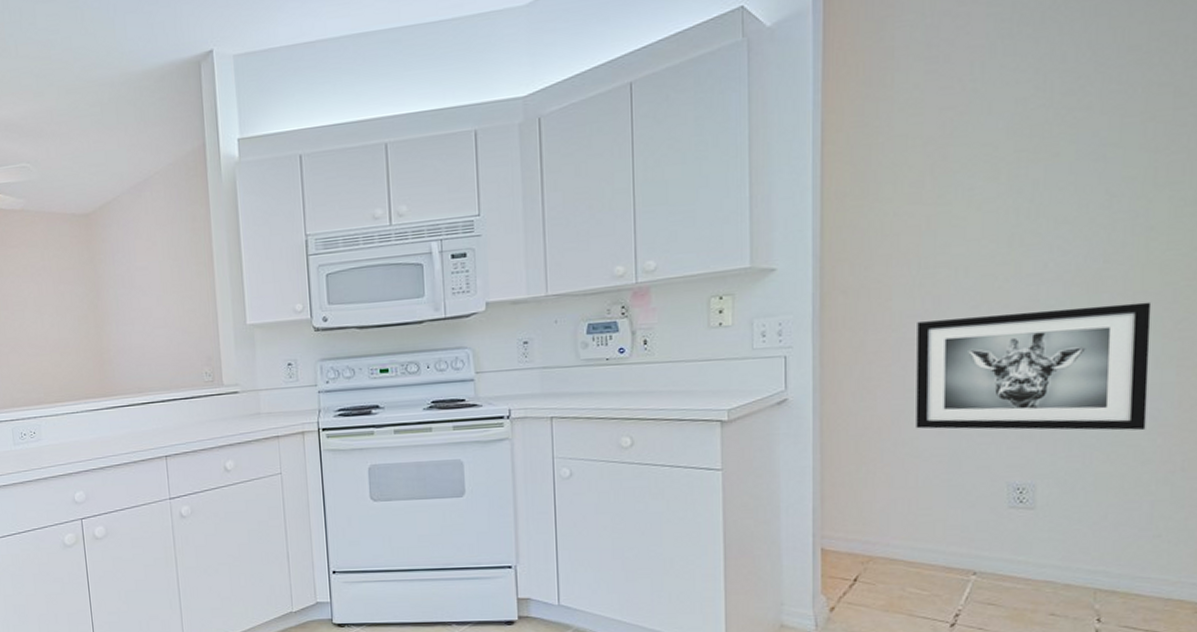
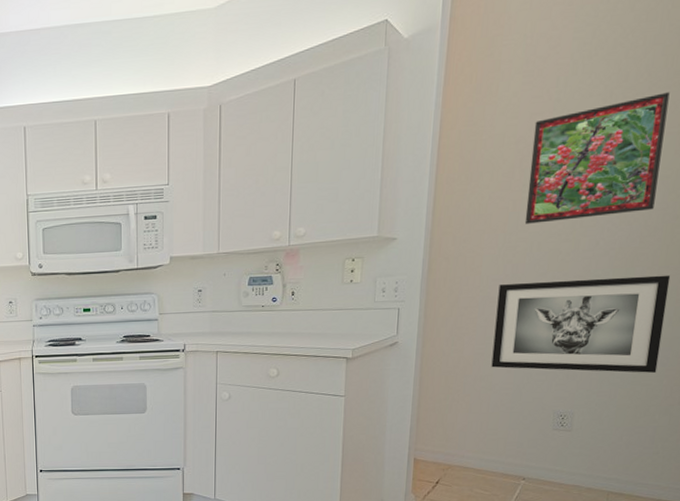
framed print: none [944,73,1124,245] -> present [524,92,670,224]

